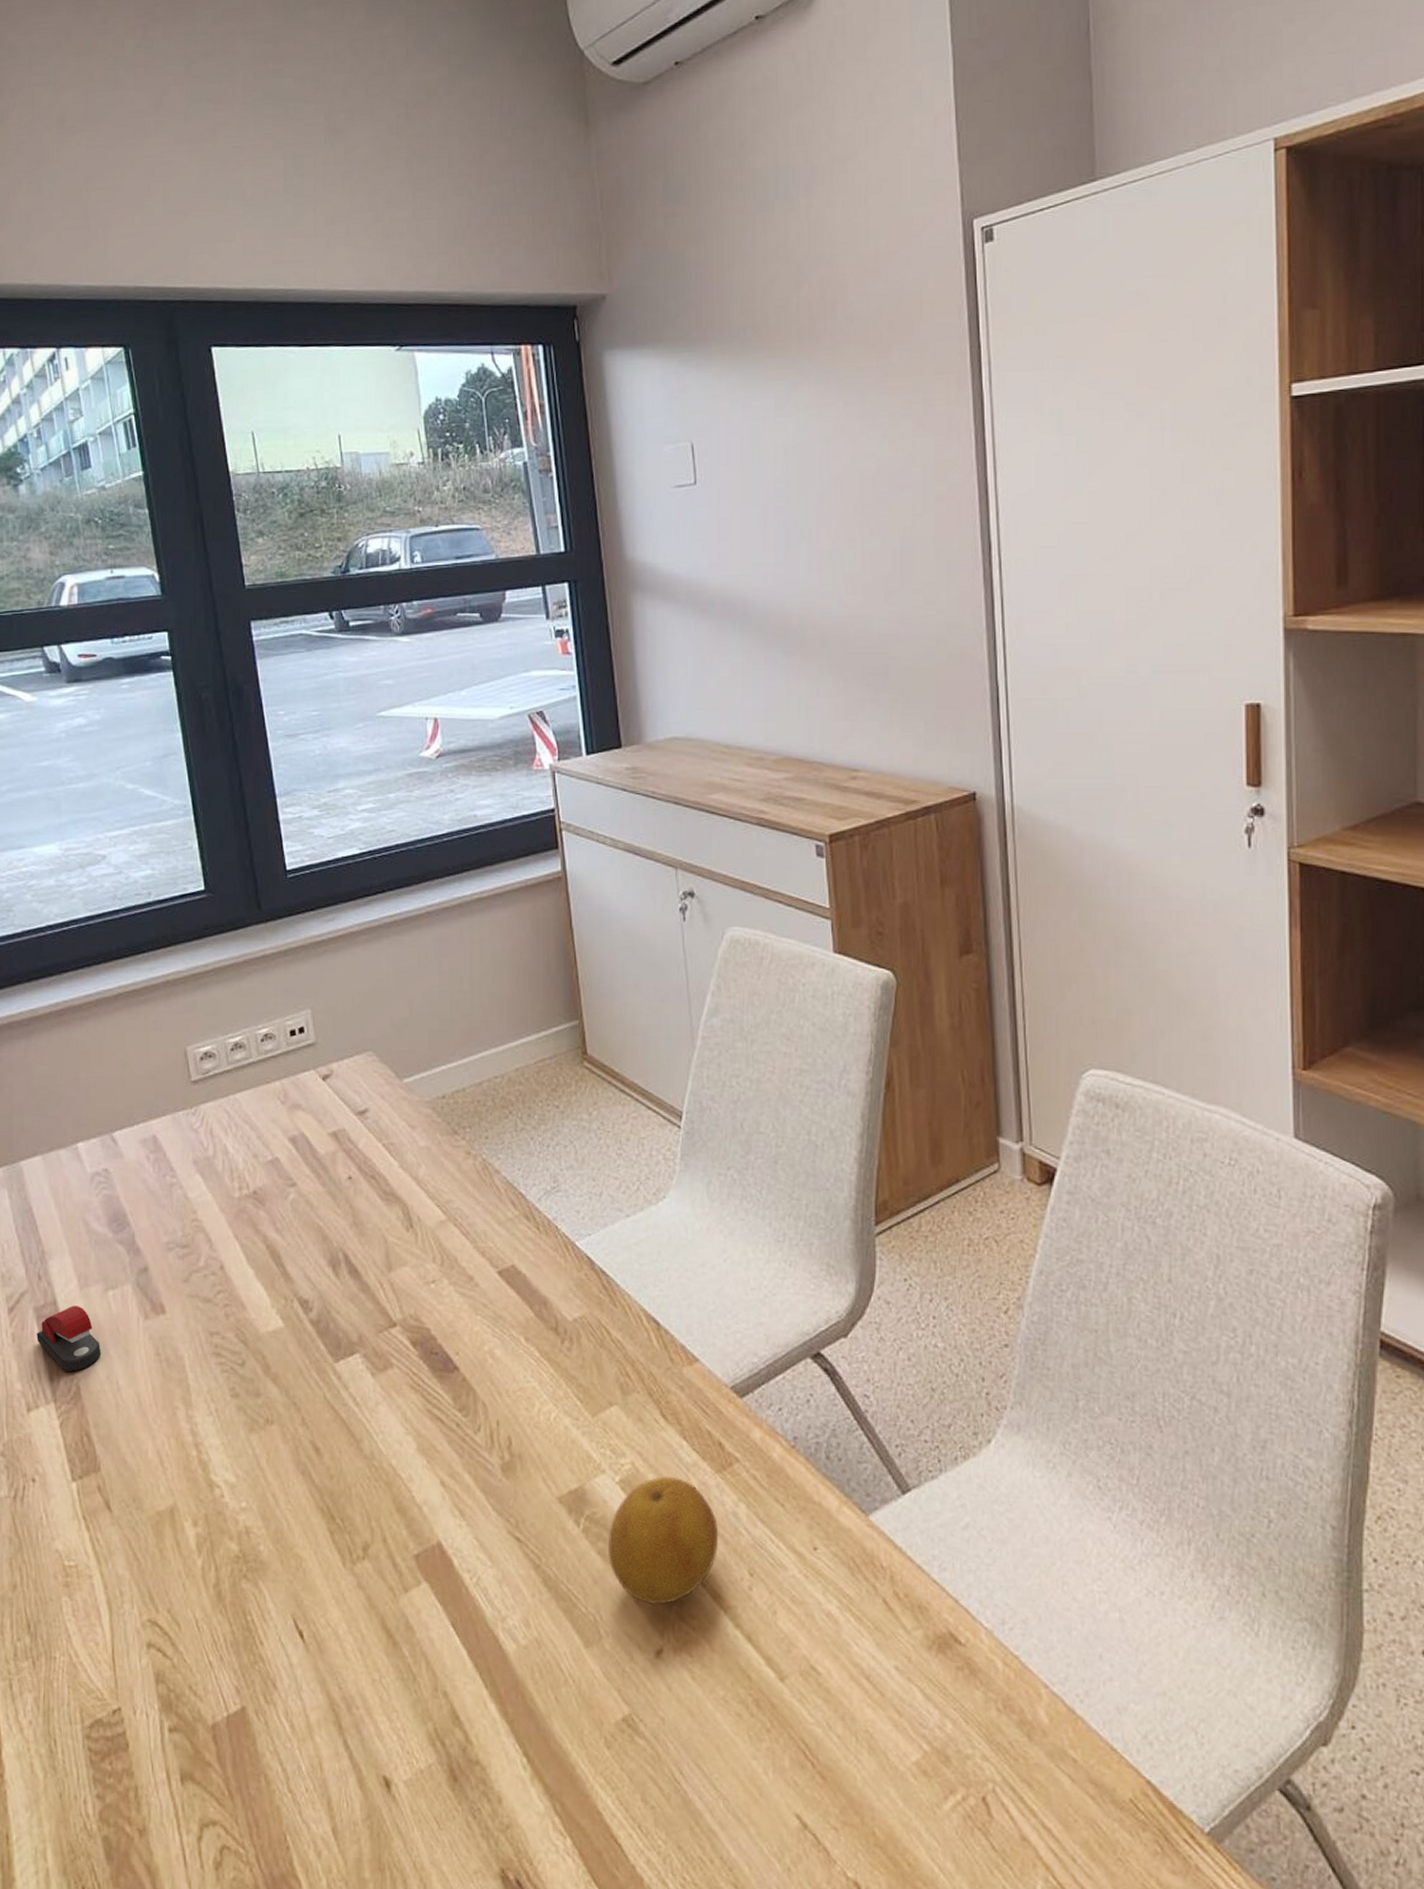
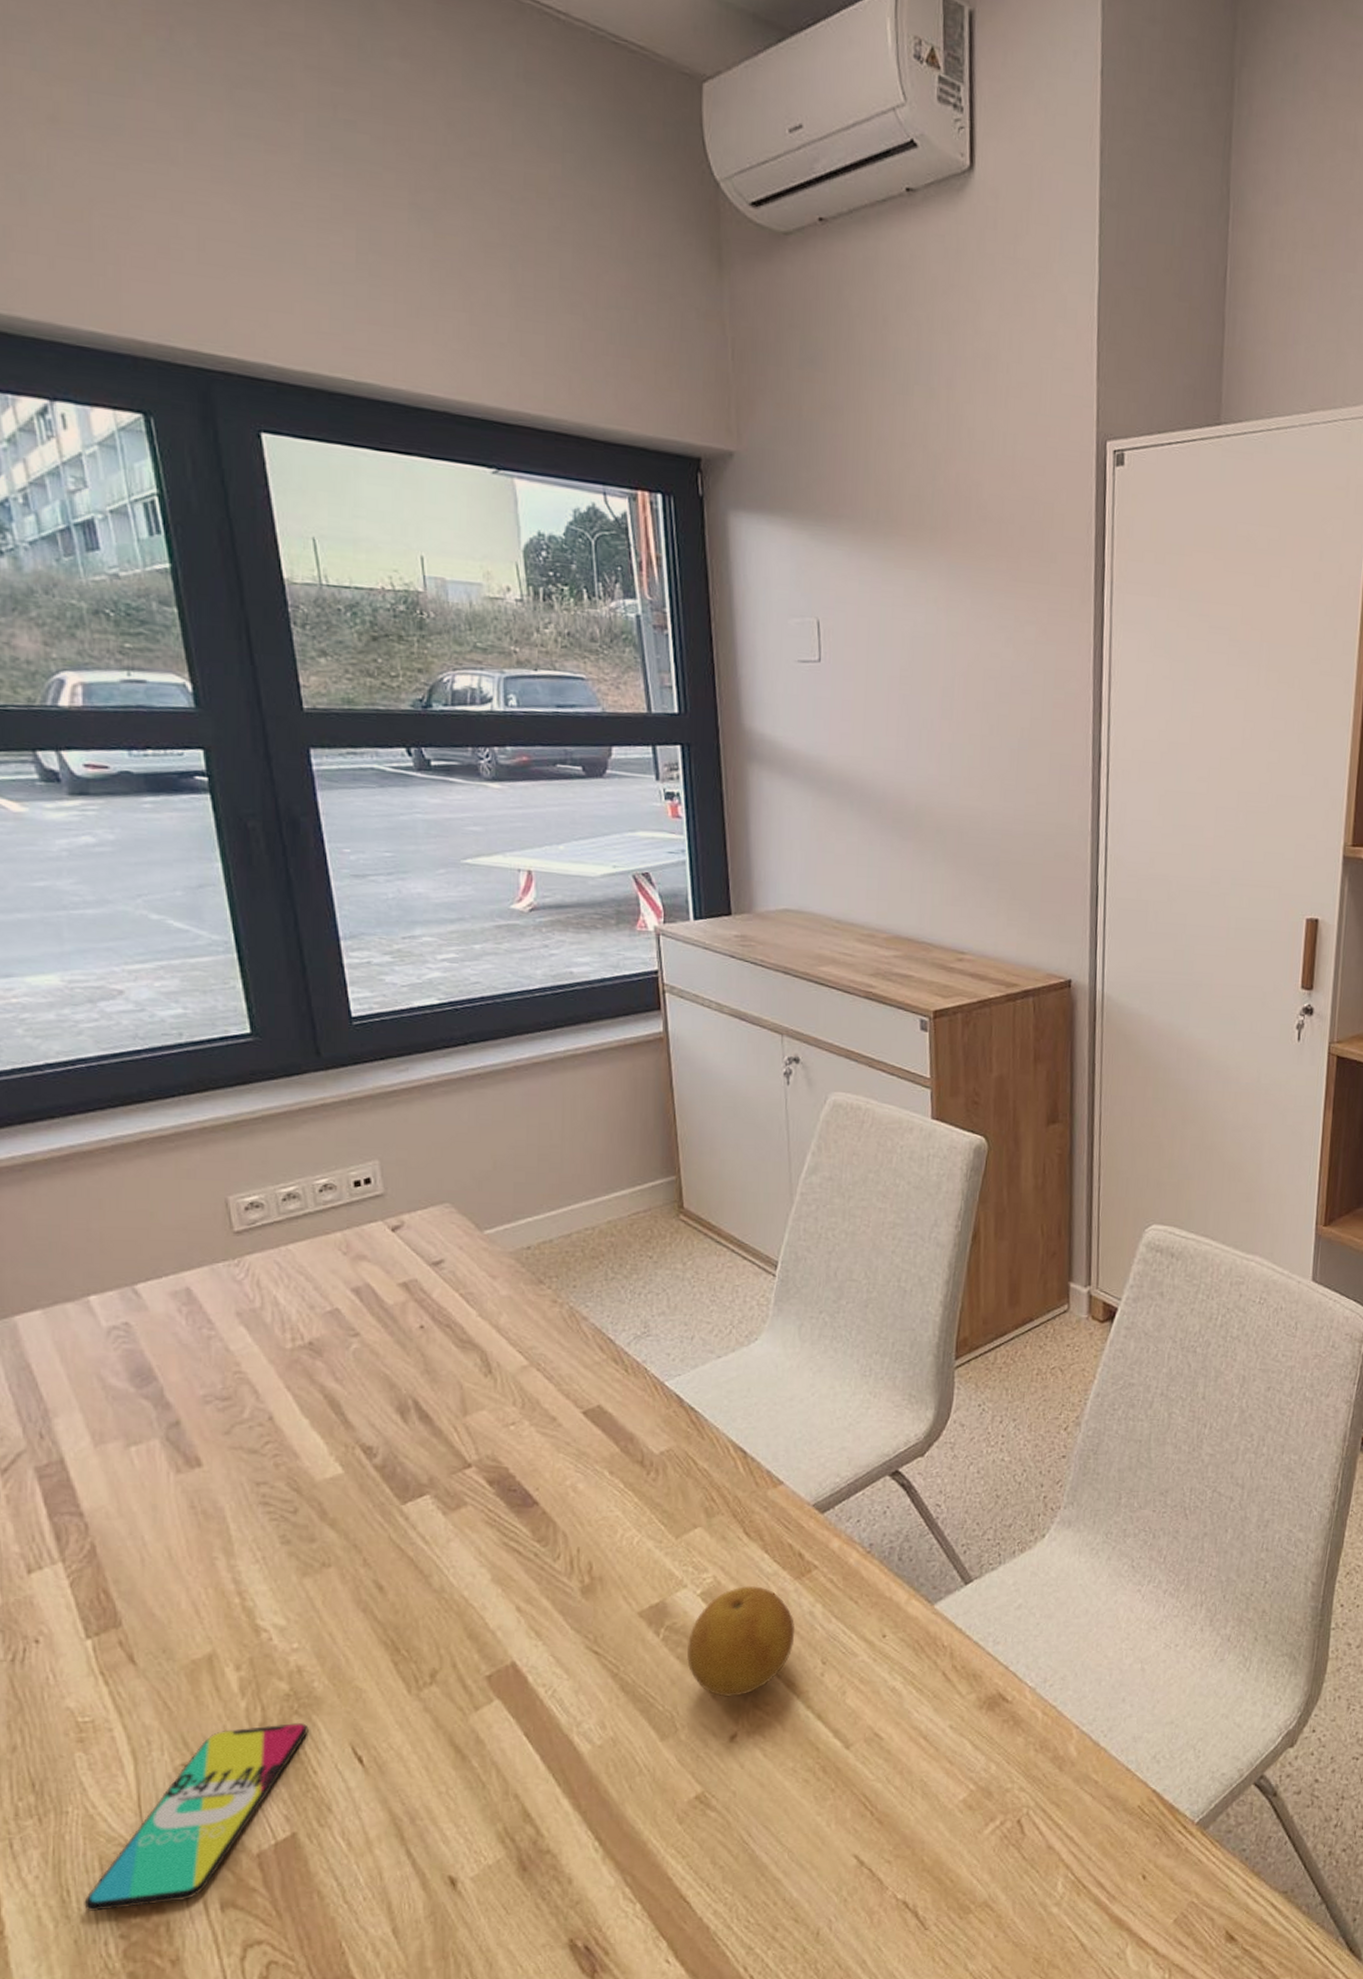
stapler: present [36,1305,102,1372] -> none [38,1463,122,1530]
smartphone: none [68,1587,256,1767] -> present [84,1722,309,1912]

